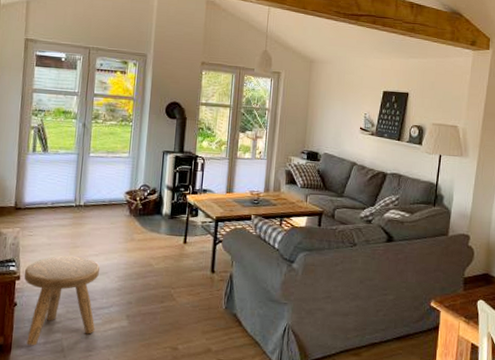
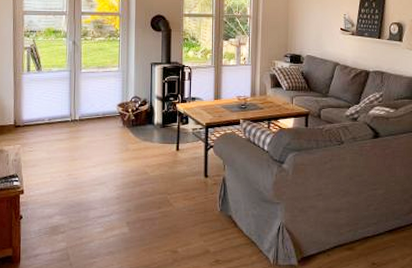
stool: present [24,255,100,346] -> none [27,168,98,256]

